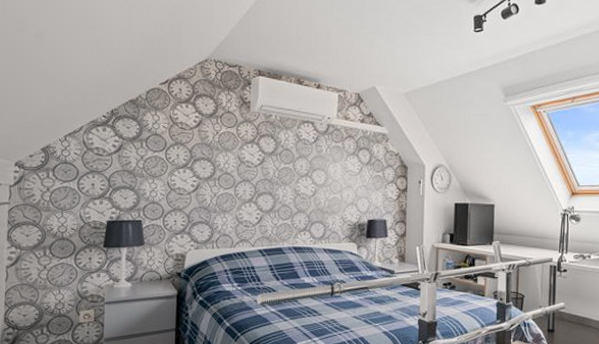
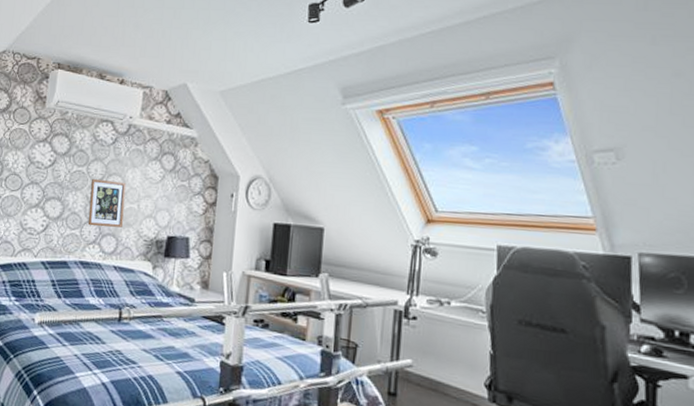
picture frame: none [297,173,329,216] -> present [87,178,127,228]

